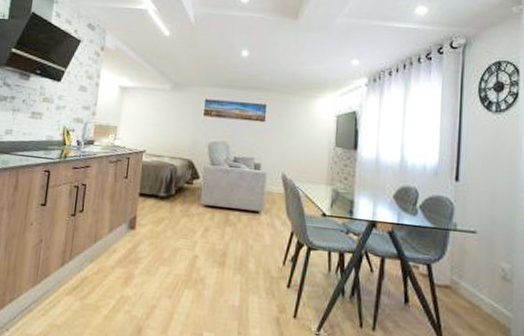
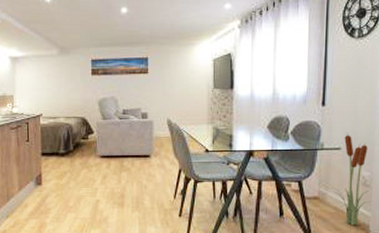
decorative plant: none [466,215,512,326] -> present [332,132,371,225]

